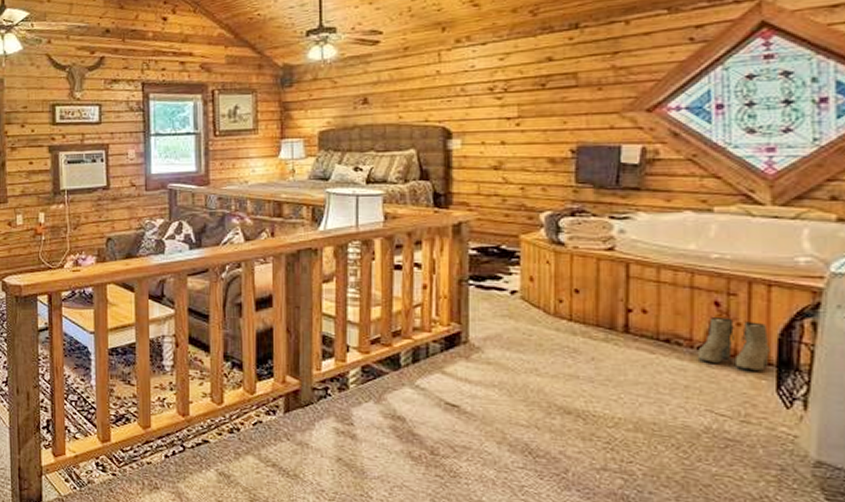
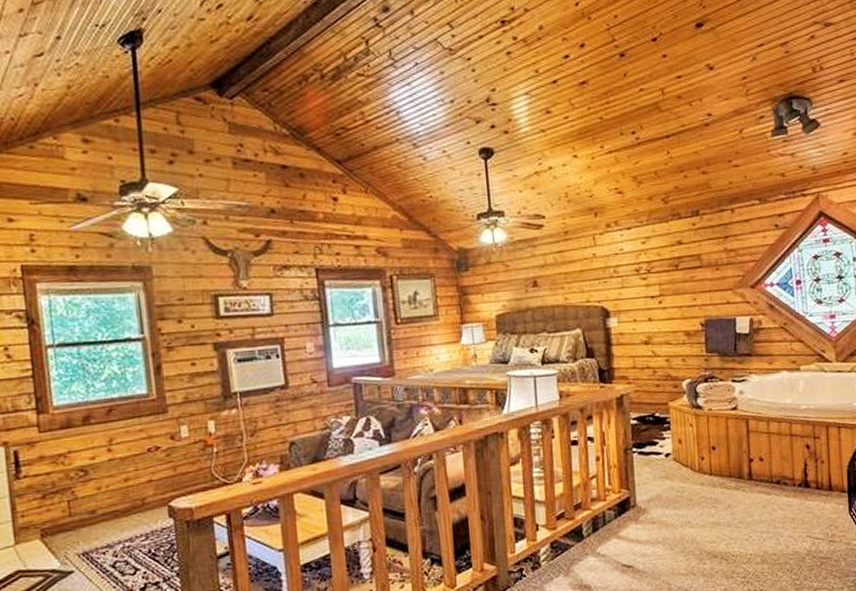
boots: present [697,317,770,371] -> none [798,457,843,499]

